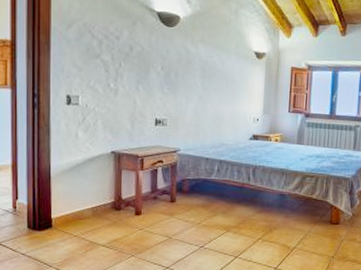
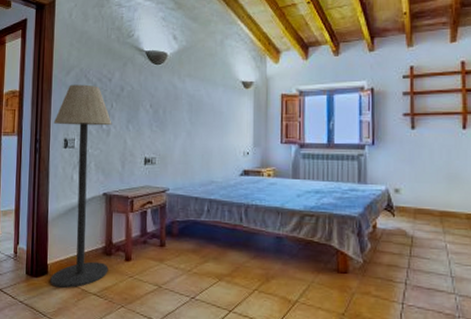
floor lamp: none [53,39,121,241] -> present [50,84,112,289]

